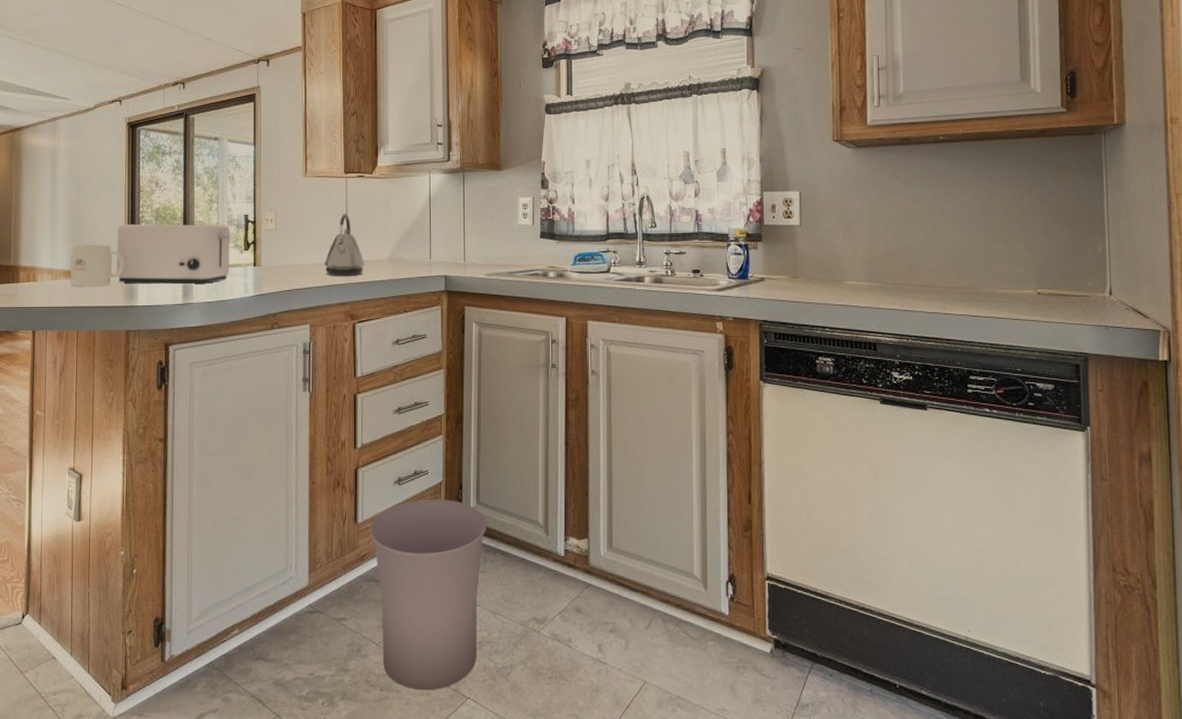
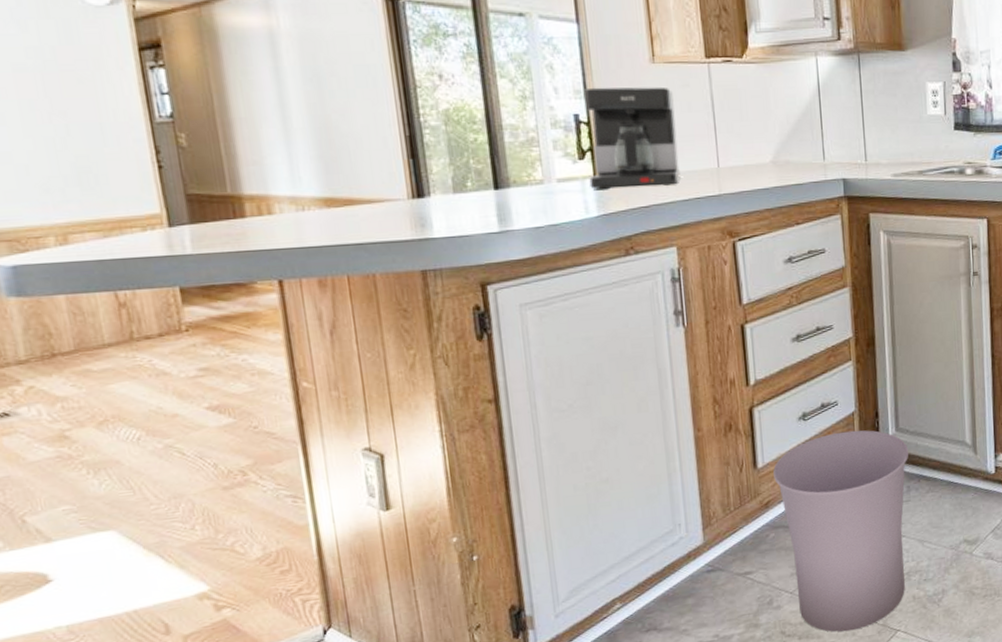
mug: present [69,245,124,288] -> none [320,160,407,220]
toaster: present [116,224,229,285] -> none [388,128,561,211]
coffee maker: none [250,194,318,274] -> present [584,87,680,189]
kettle: present [324,213,365,277] -> none [689,107,742,188]

